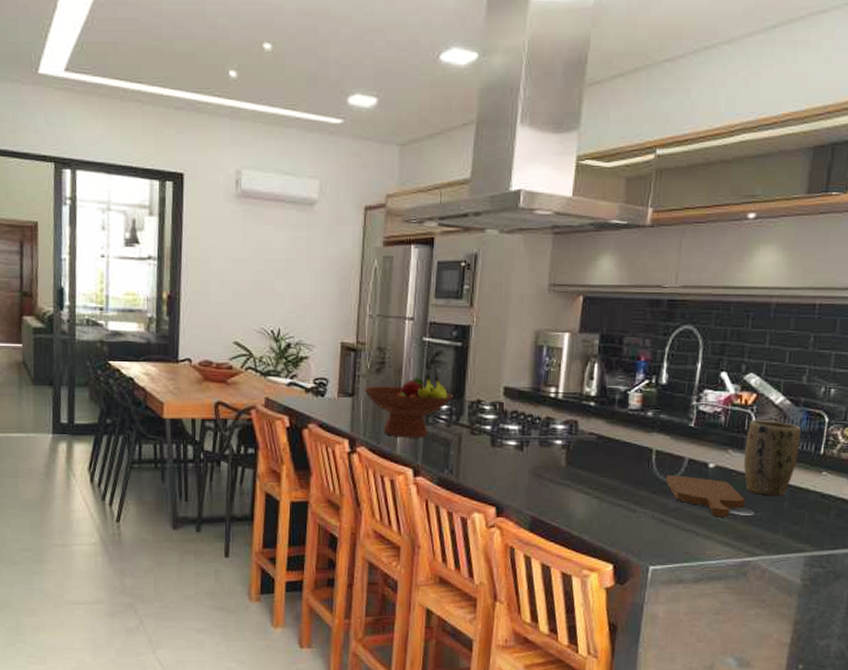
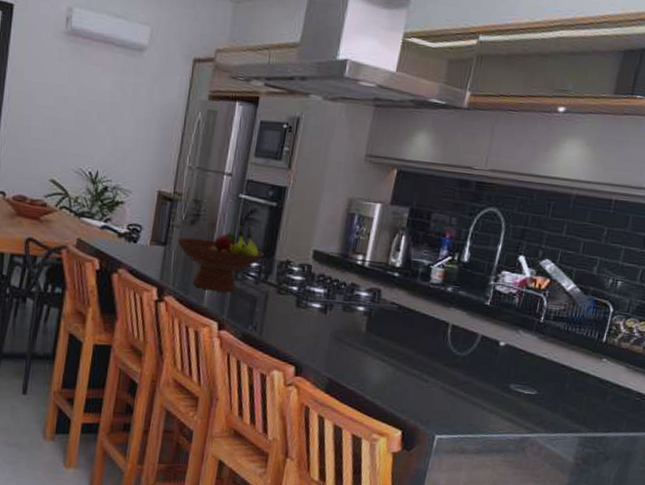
cutting board: present [666,475,746,518] -> none [458,349,531,394]
plant pot: present [743,420,802,496] -> none [531,304,588,379]

